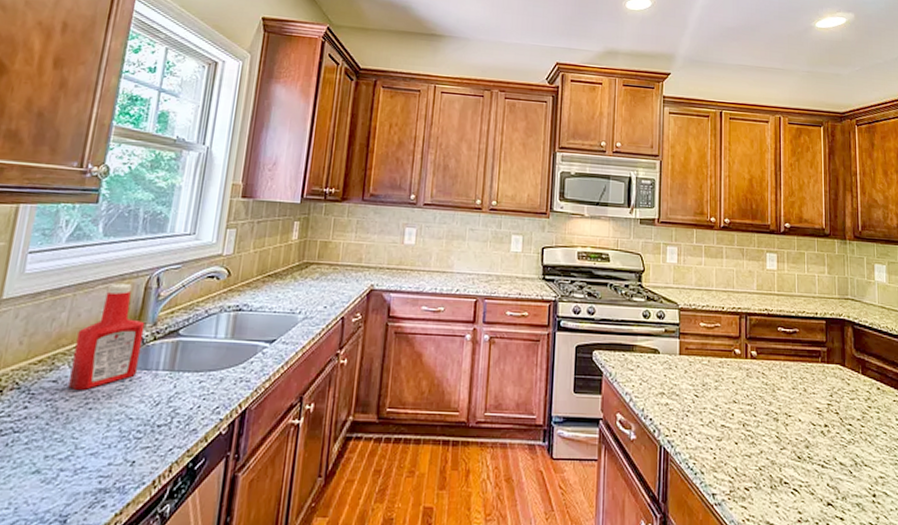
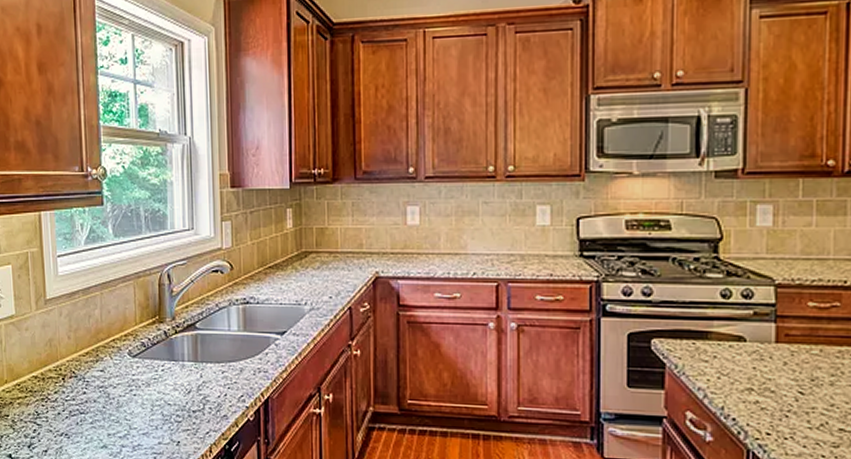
ketchup bottle: present [68,283,145,390] -> none [111,281,167,378]

